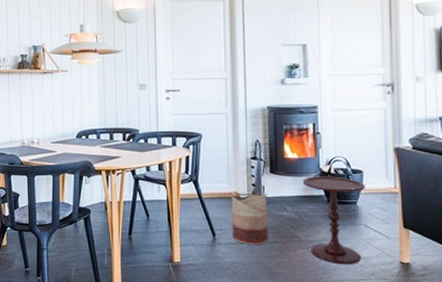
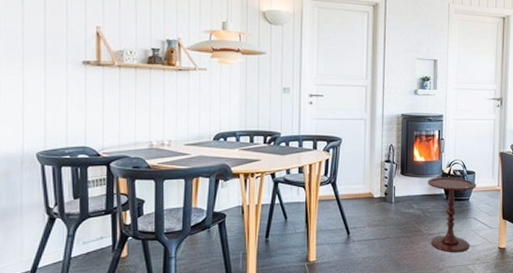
basket: present [231,193,268,246] -> none [365,193,397,241]

